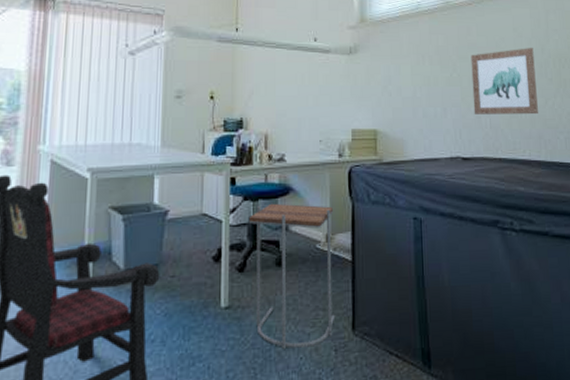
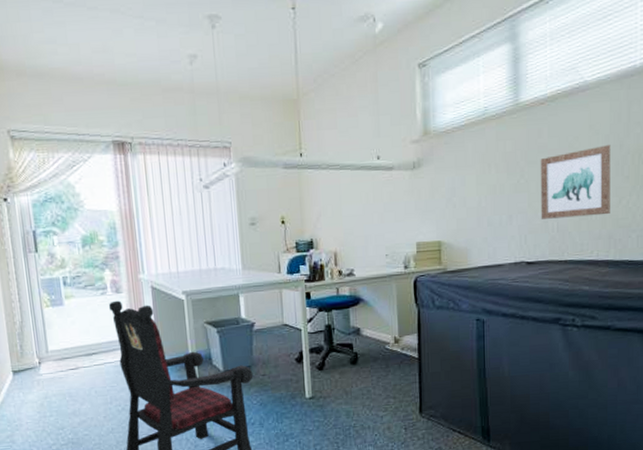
side table: present [248,203,335,349] -> none [324,312,405,428]

